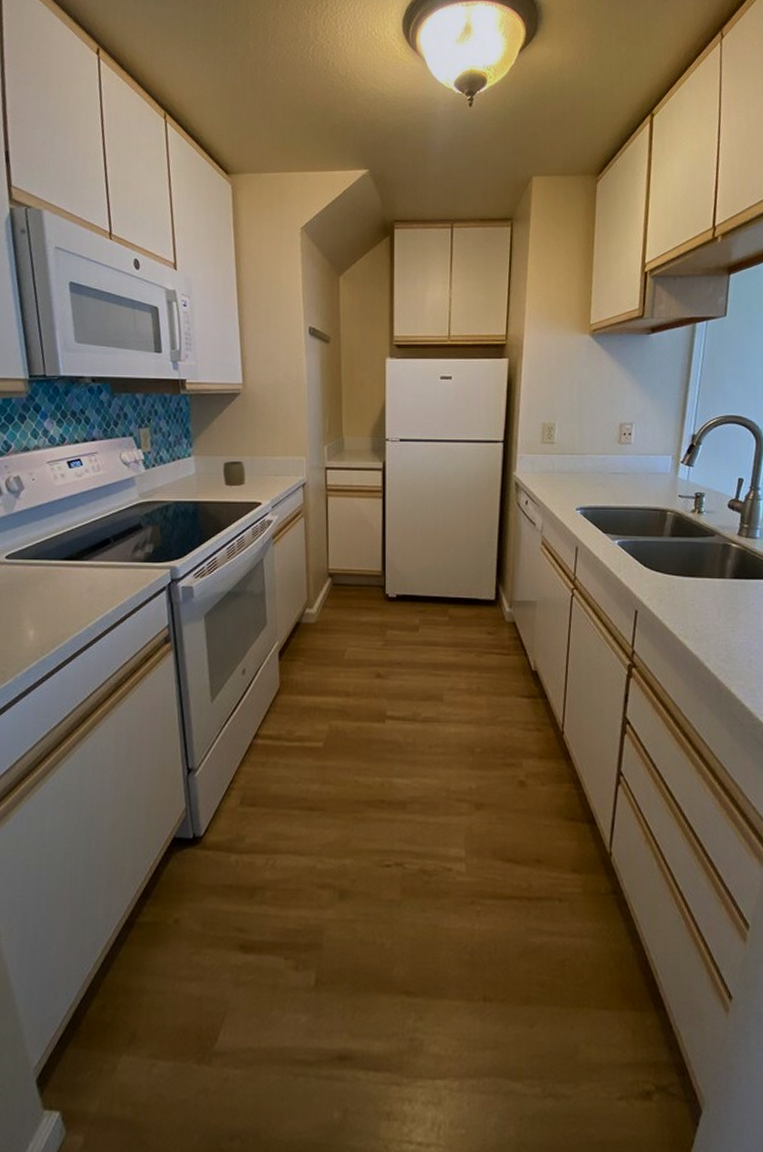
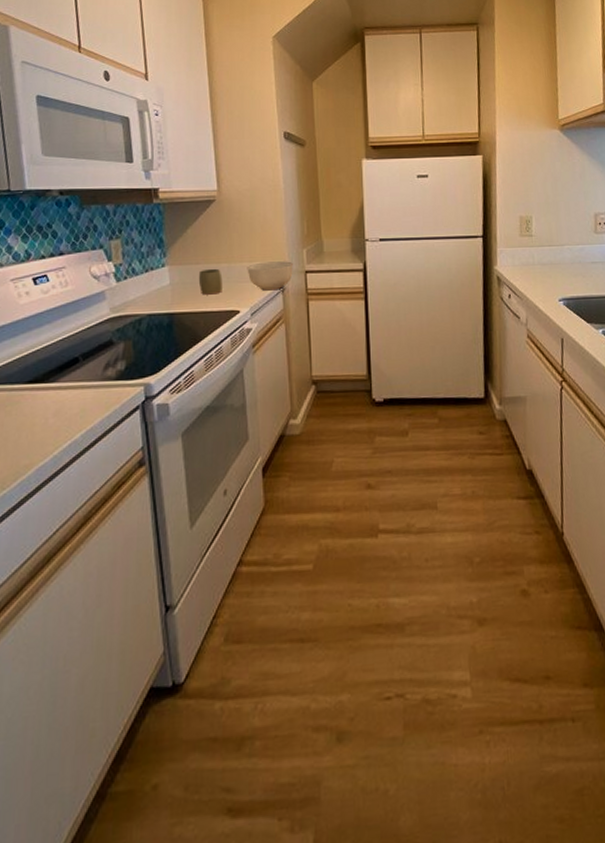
bowl: none [269,457,314,485] -> present [247,261,293,291]

